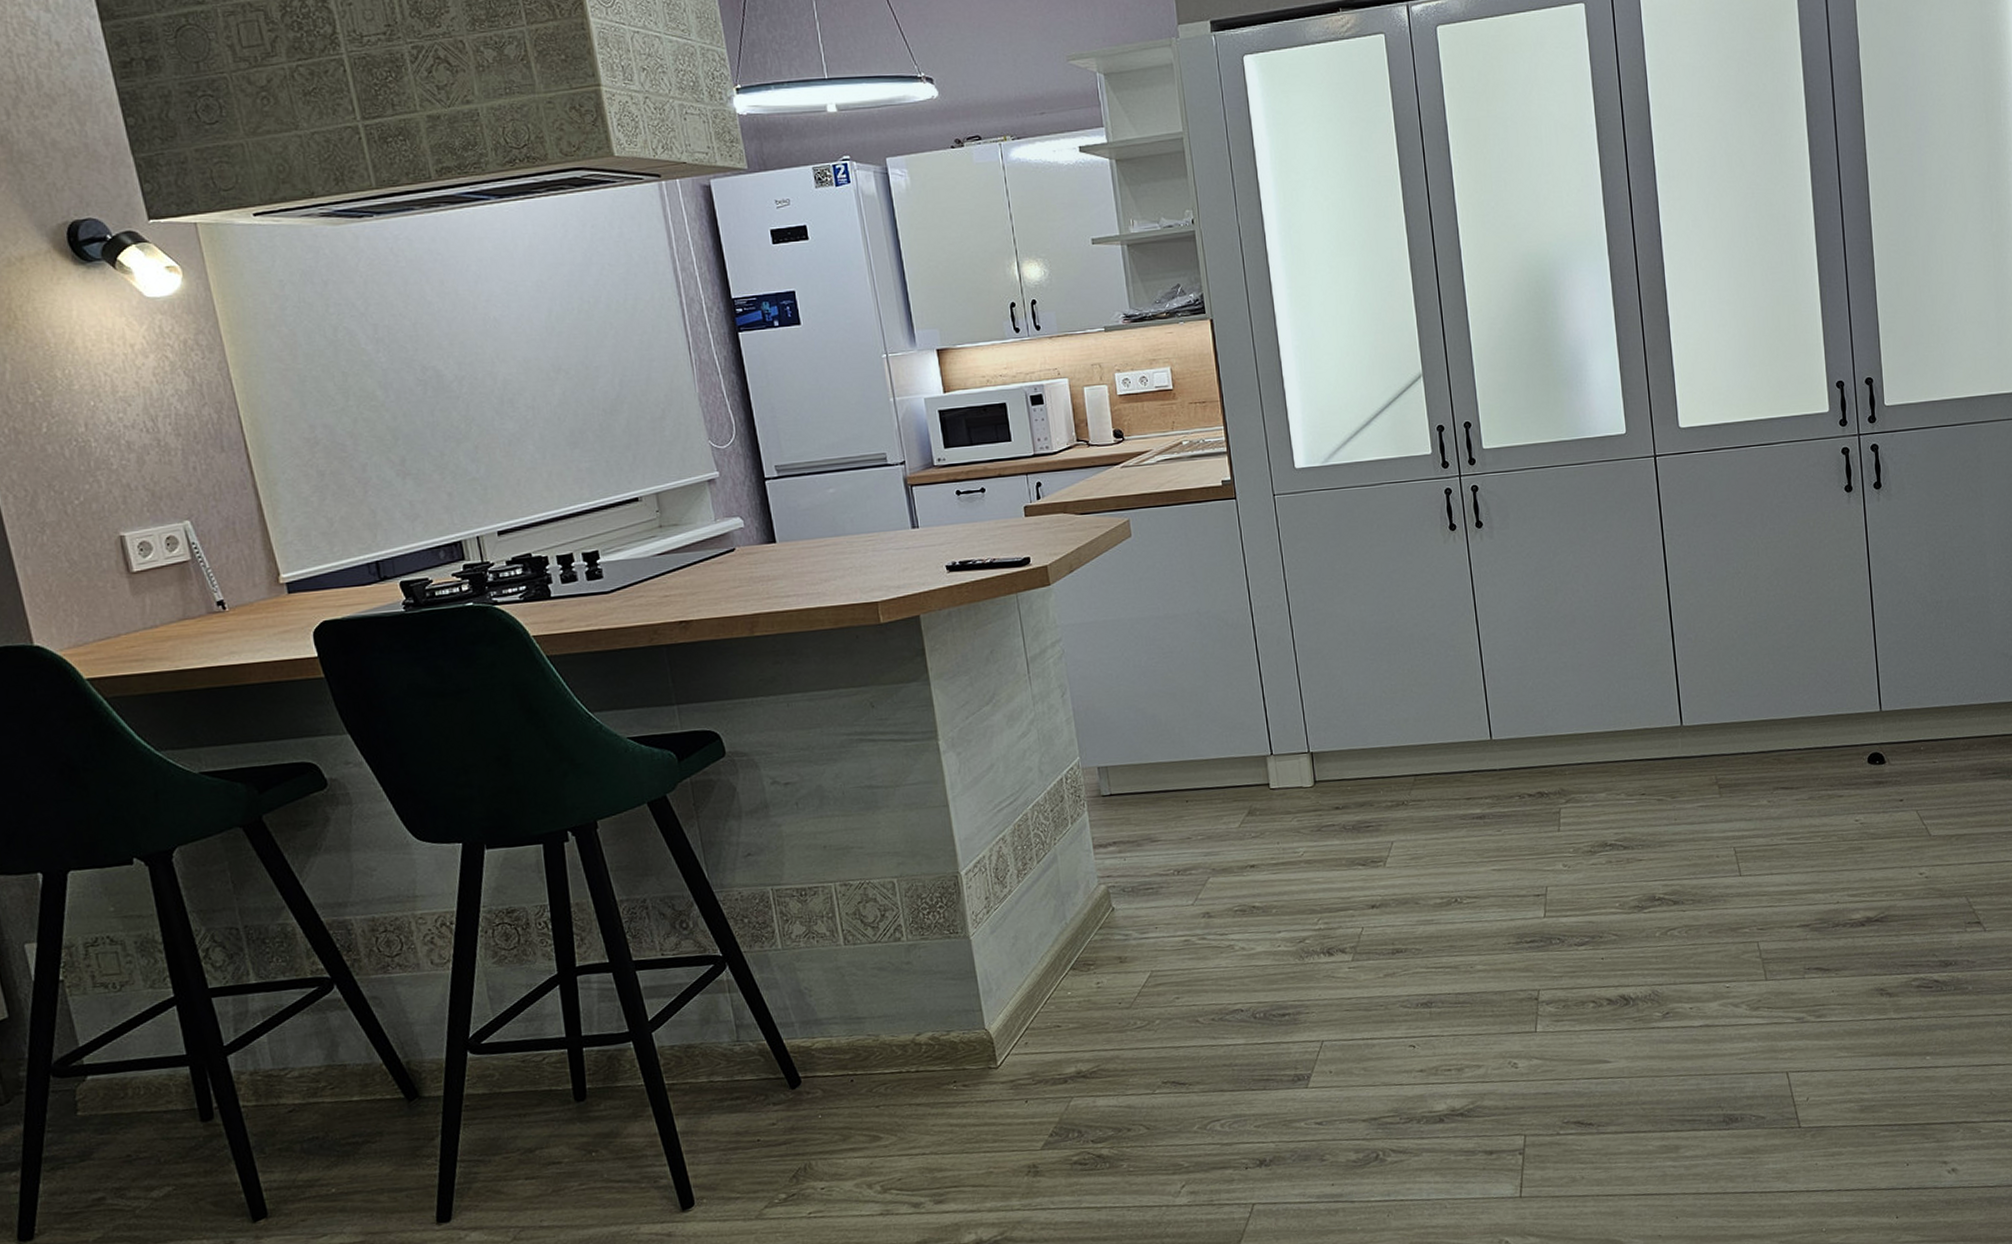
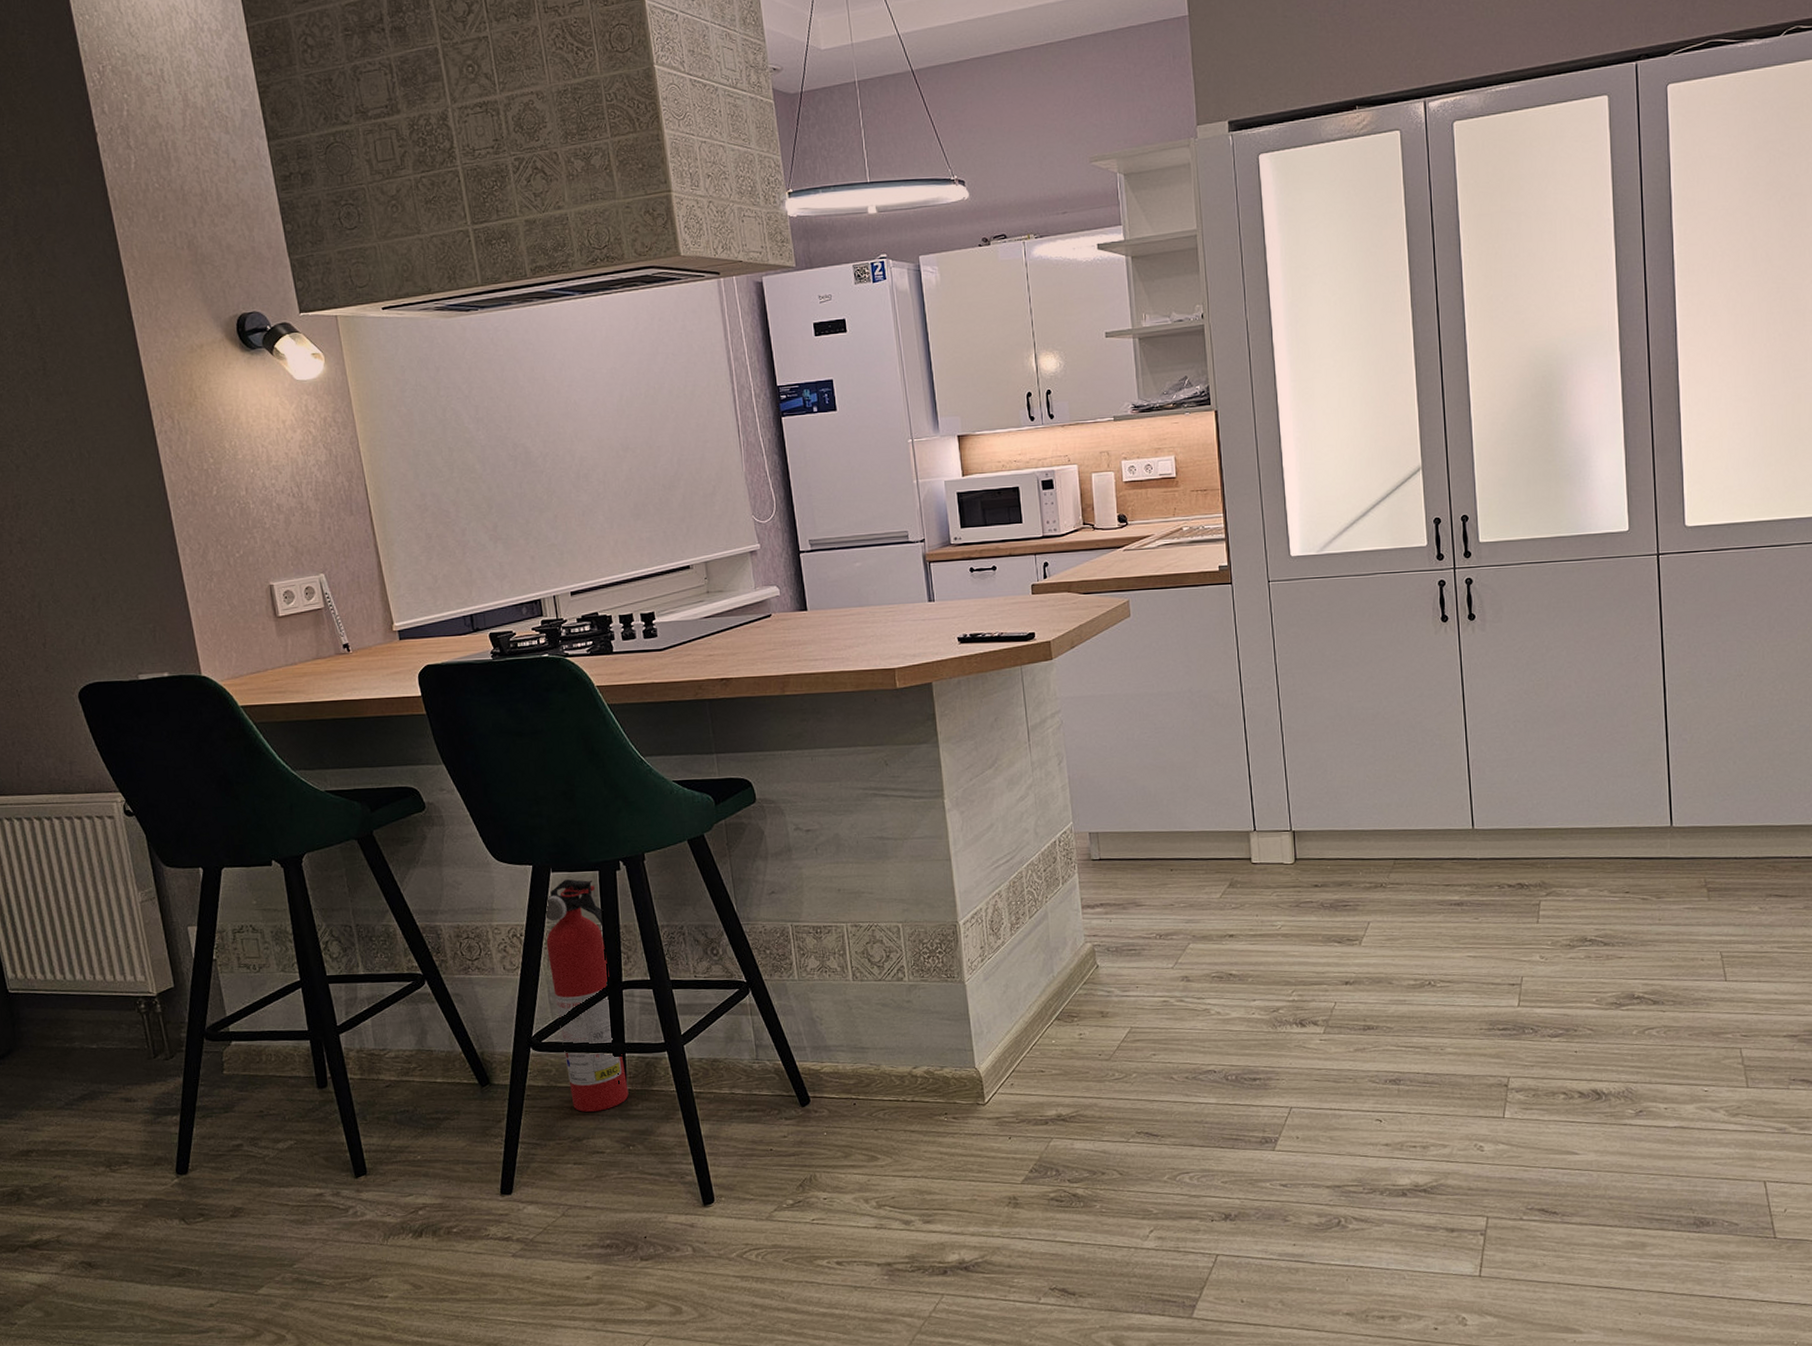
fire extinguisher: none [479,854,589,1119] -> present [545,878,629,1112]

